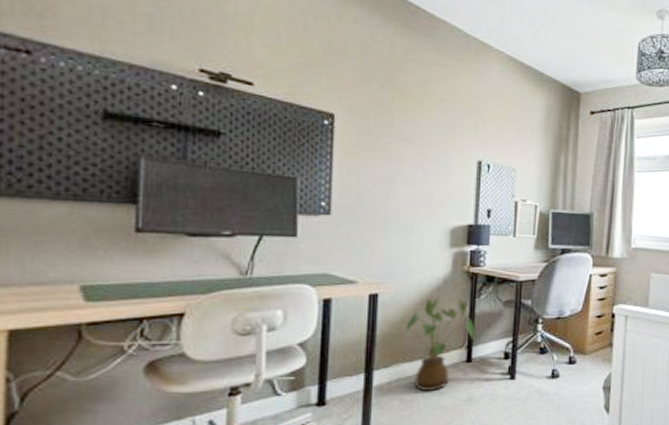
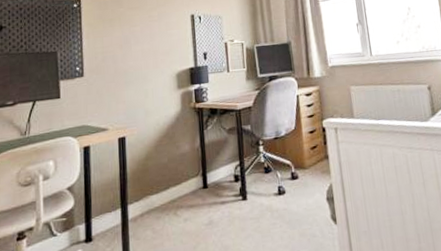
house plant: present [405,298,475,391] -> none [149,132,208,219]

